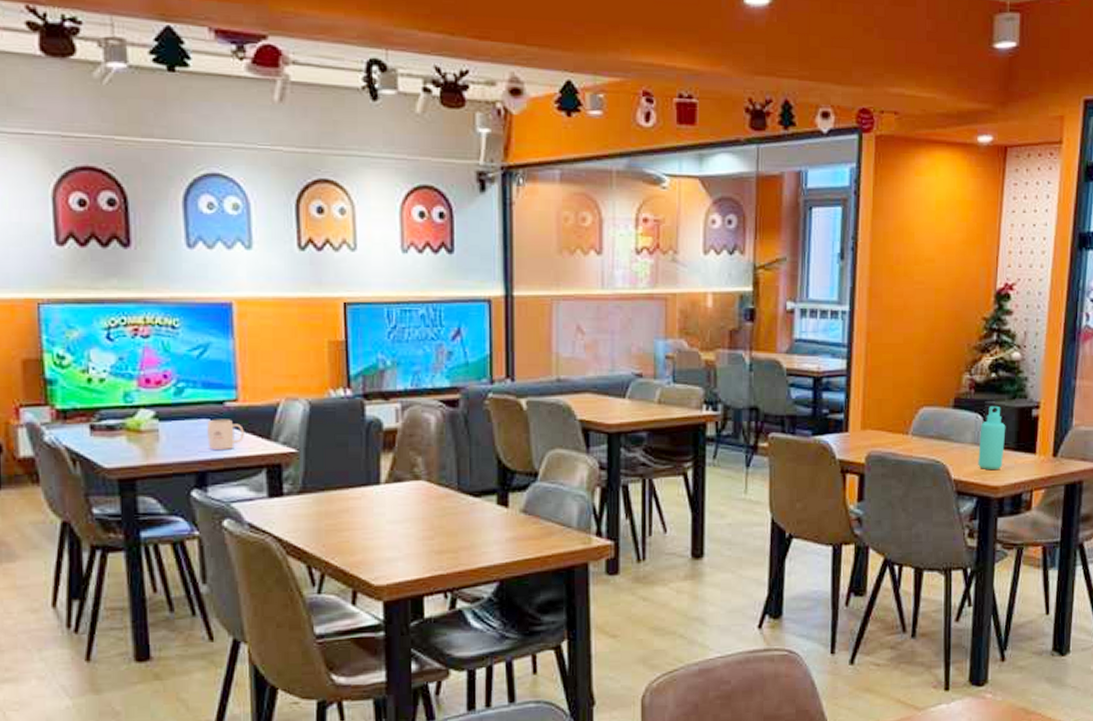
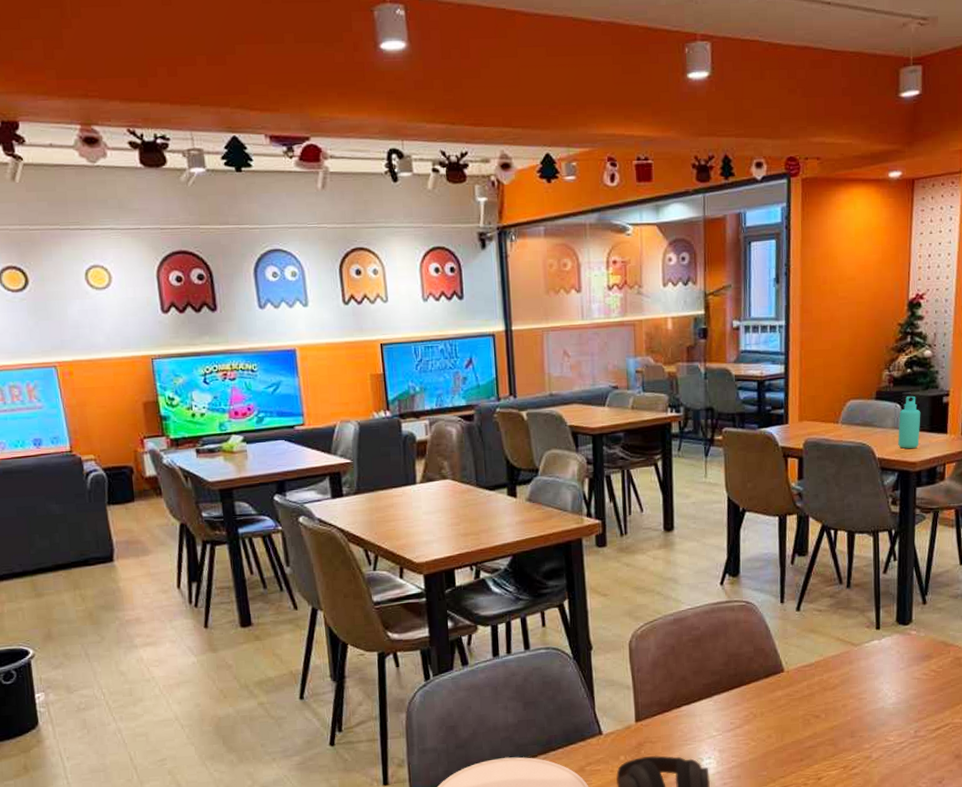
mug: present [207,419,244,451] -> none [282,439,311,464]

